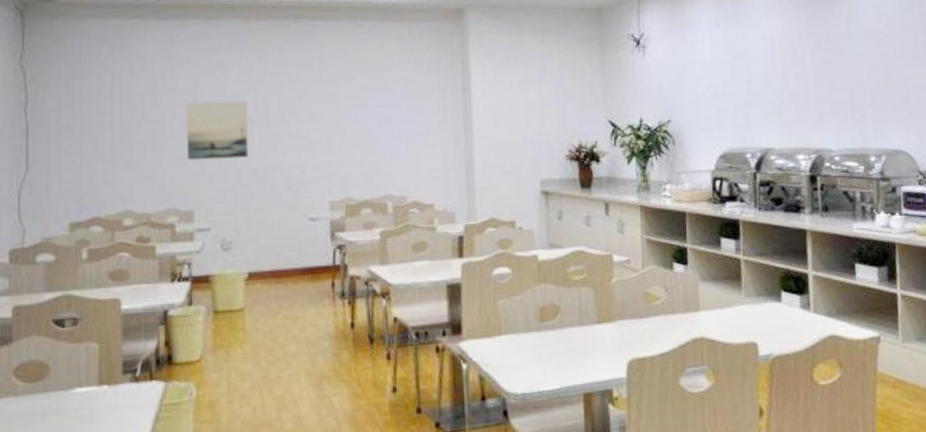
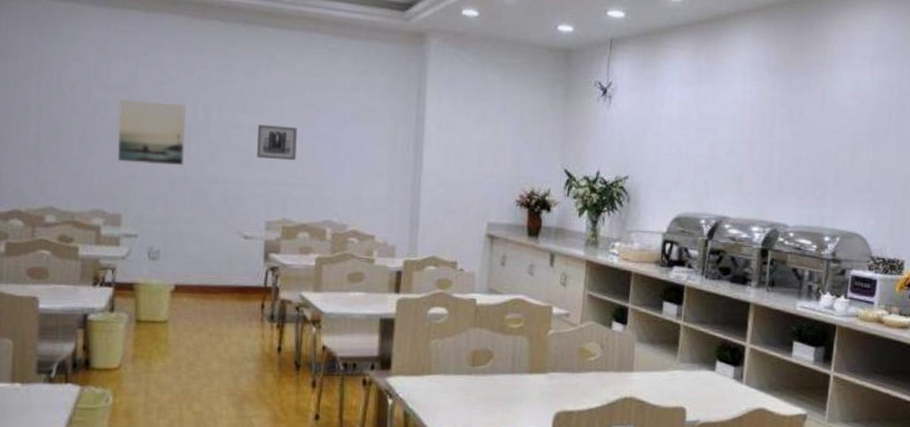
wall art: none [315,109,353,142] -> present [256,125,297,161]

